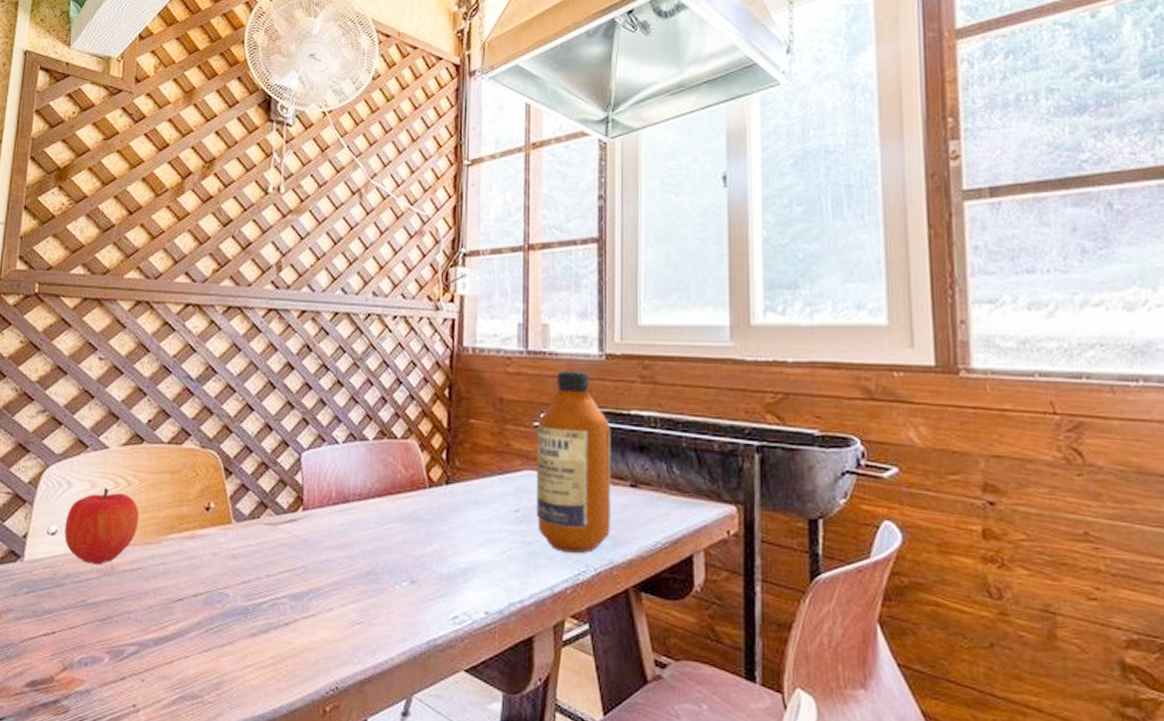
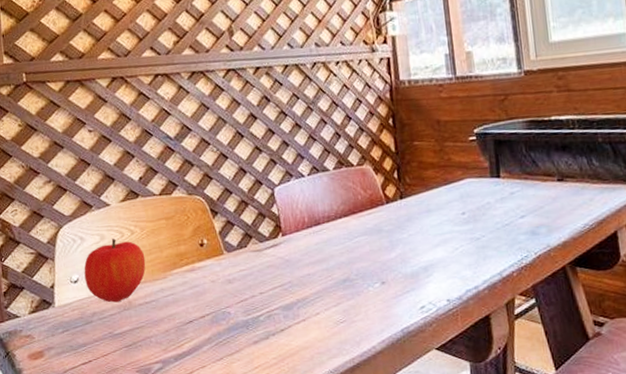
bottle: present [535,369,610,554] -> none [472,87,545,243]

